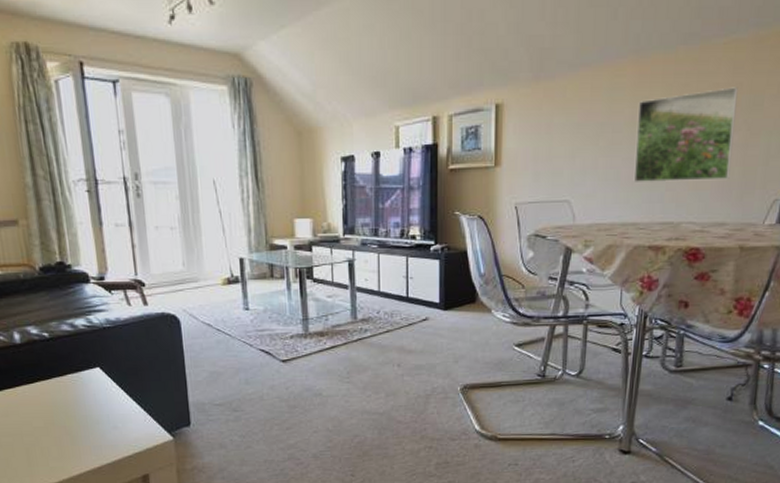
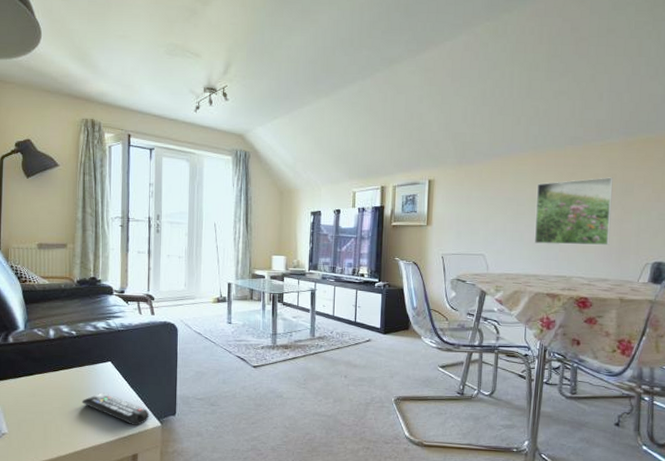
remote control: none [69,405,158,442] -> present [82,393,150,426]

